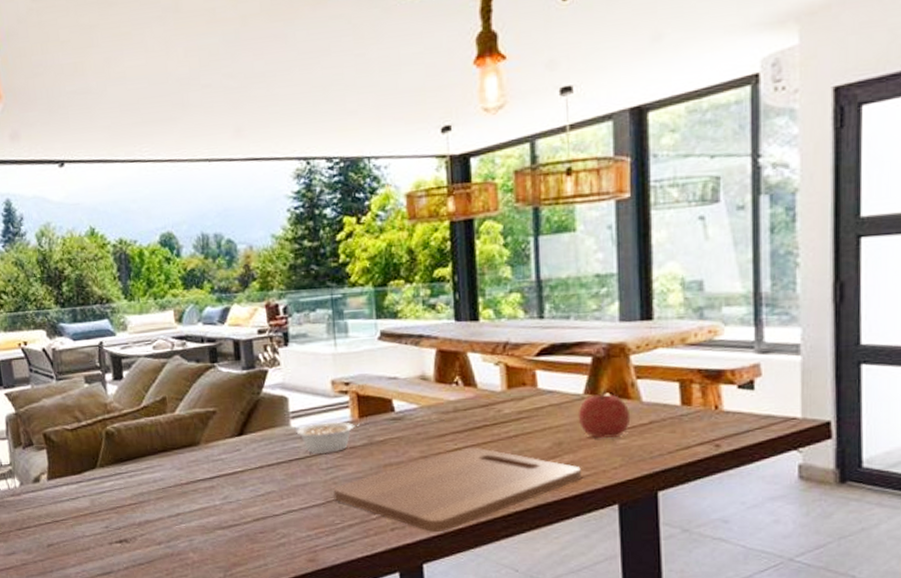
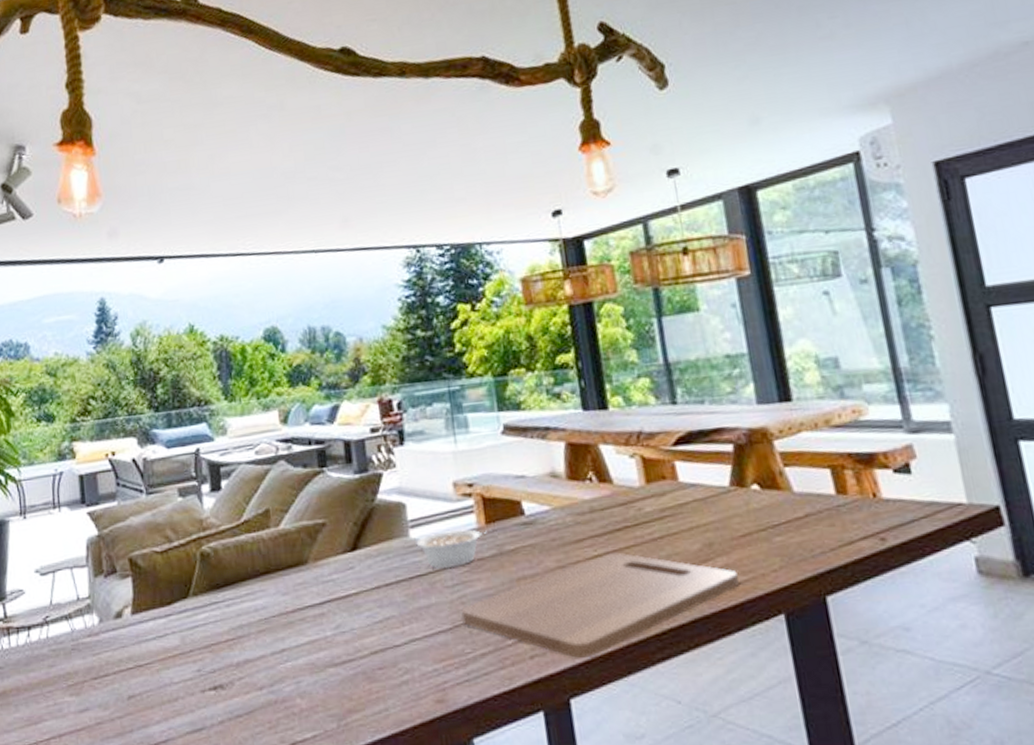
fruit: present [578,390,631,439] -> none [726,480,785,537]

